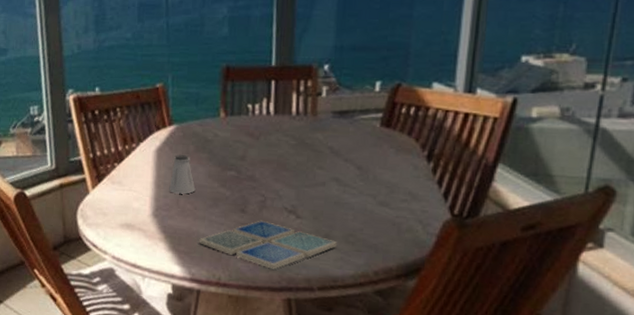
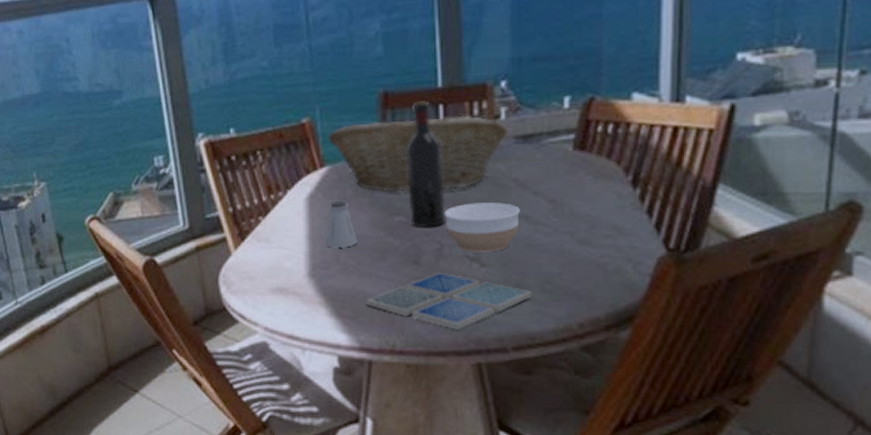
fruit basket: none [177,90,329,153] -> present [328,115,509,193]
wine bottle: none [240,76,271,182] -> present [406,101,445,227]
bowl: none [269,164,333,207] -> present [444,202,520,252]

